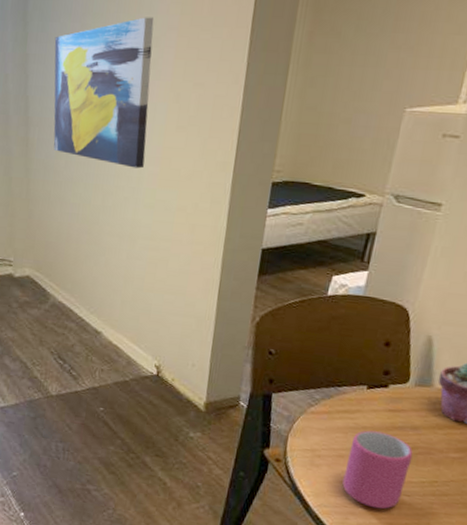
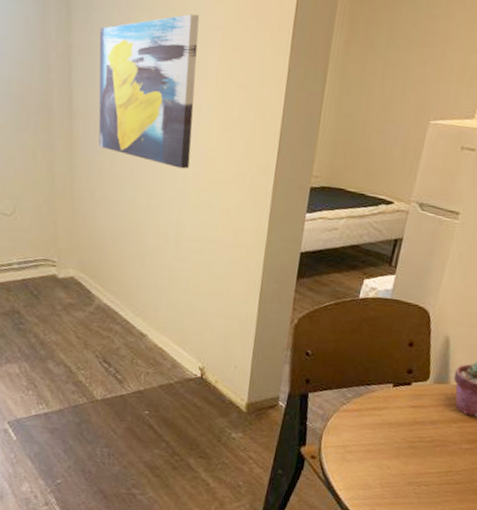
mug: present [342,430,413,509] -> none [370,426,432,499]

